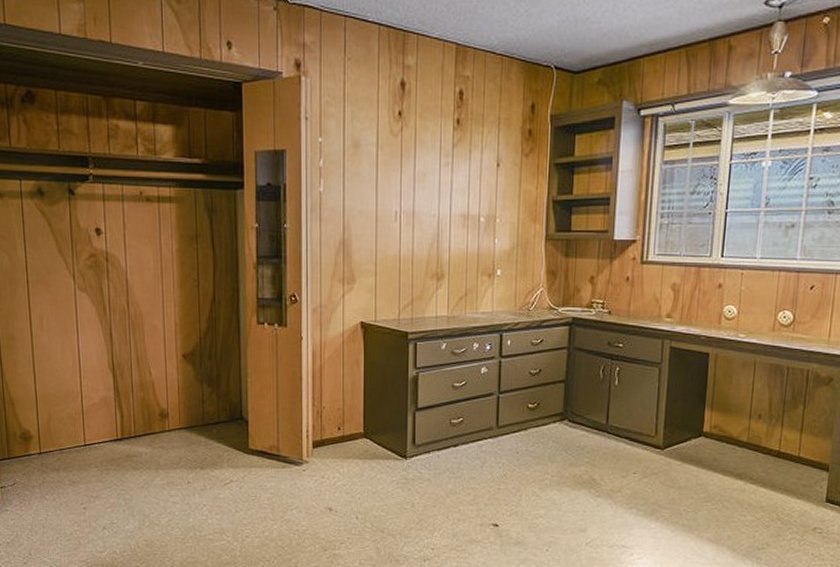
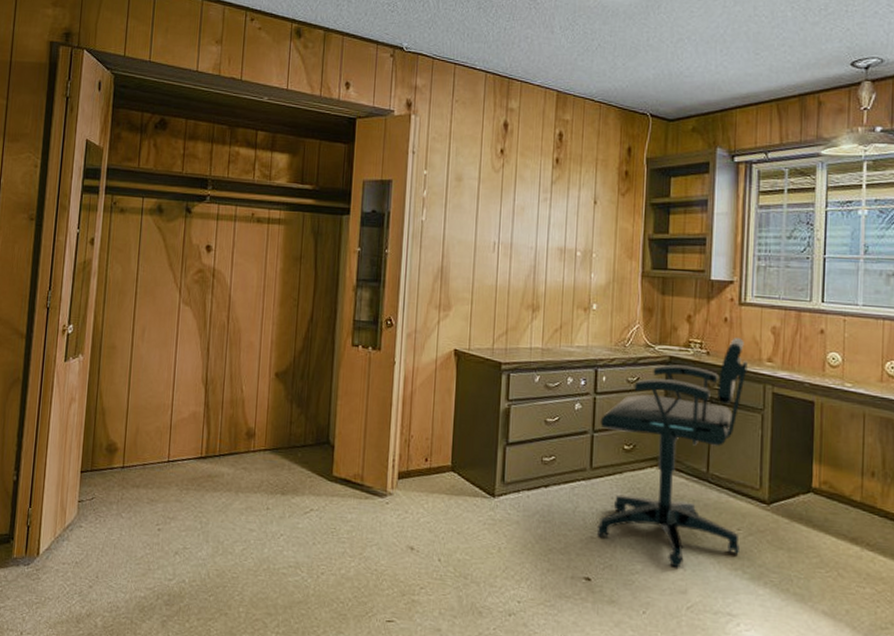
office chair: none [503,295,648,510] -> present [596,337,748,568]

